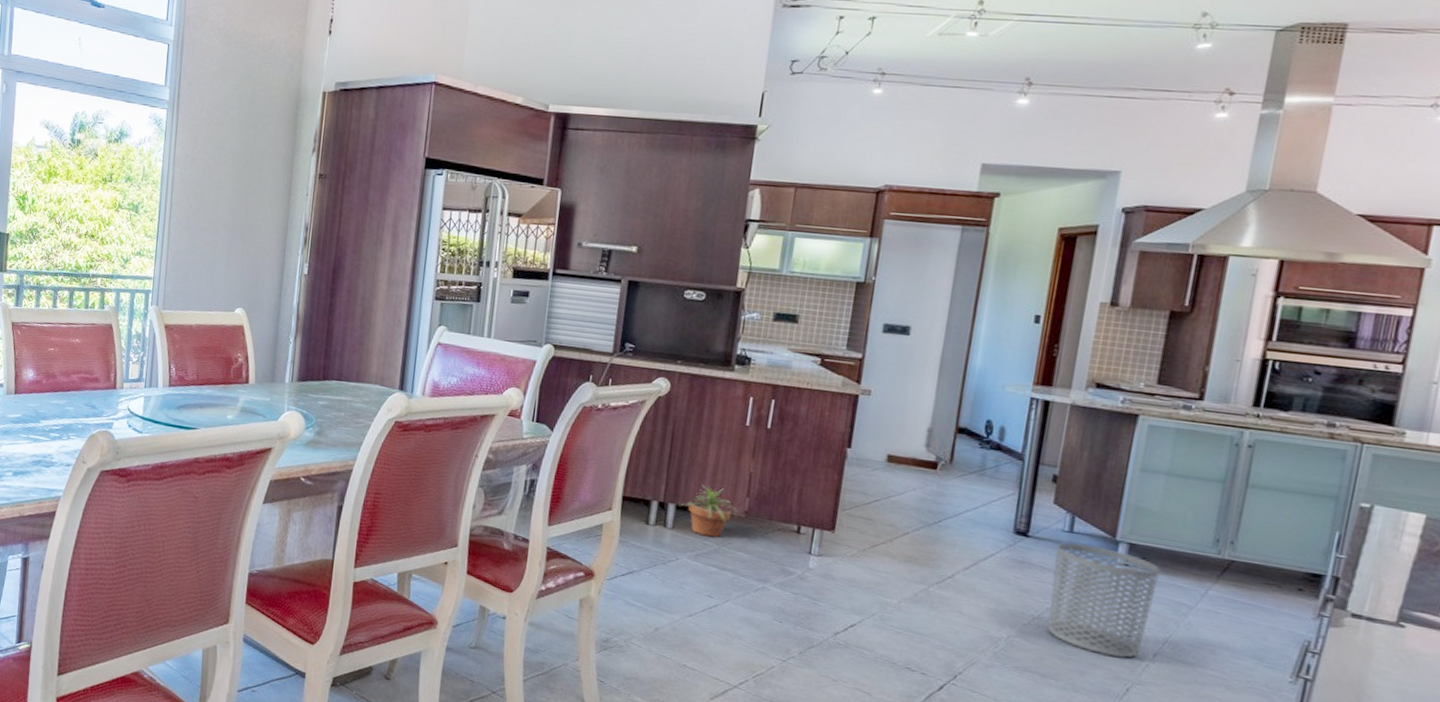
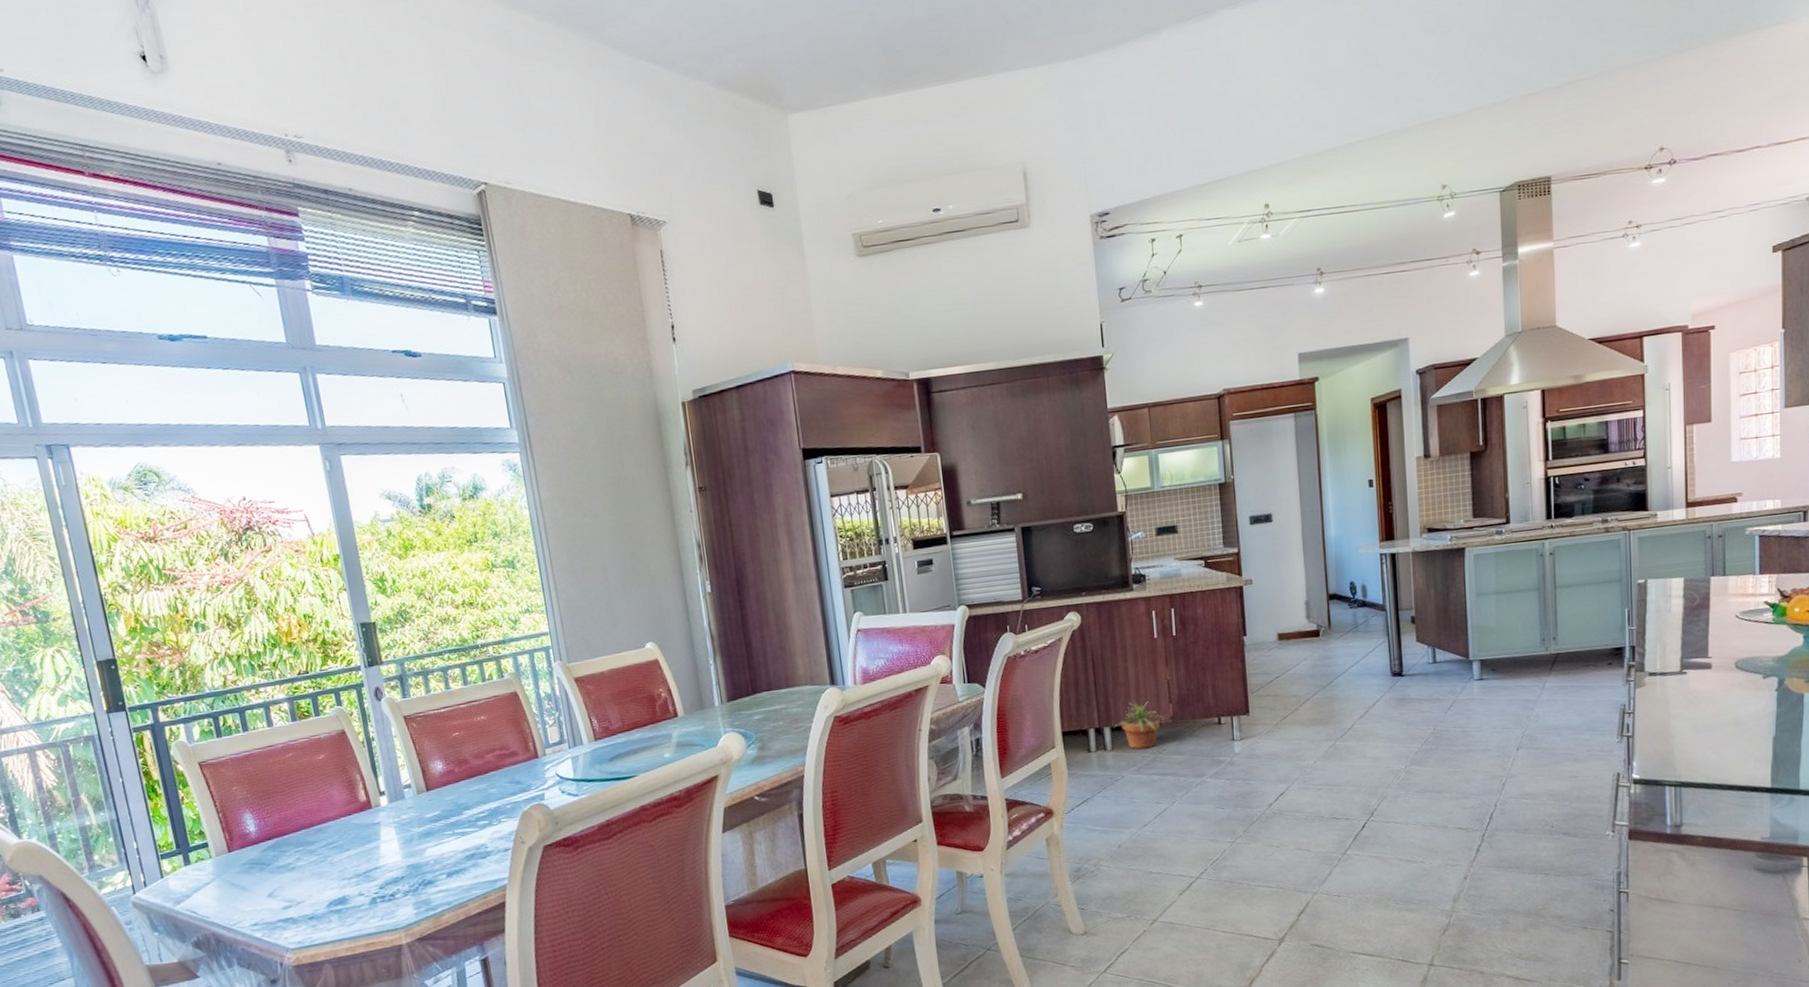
waste bin: present [1048,543,1160,658] -> none [1427,669,1508,761]

